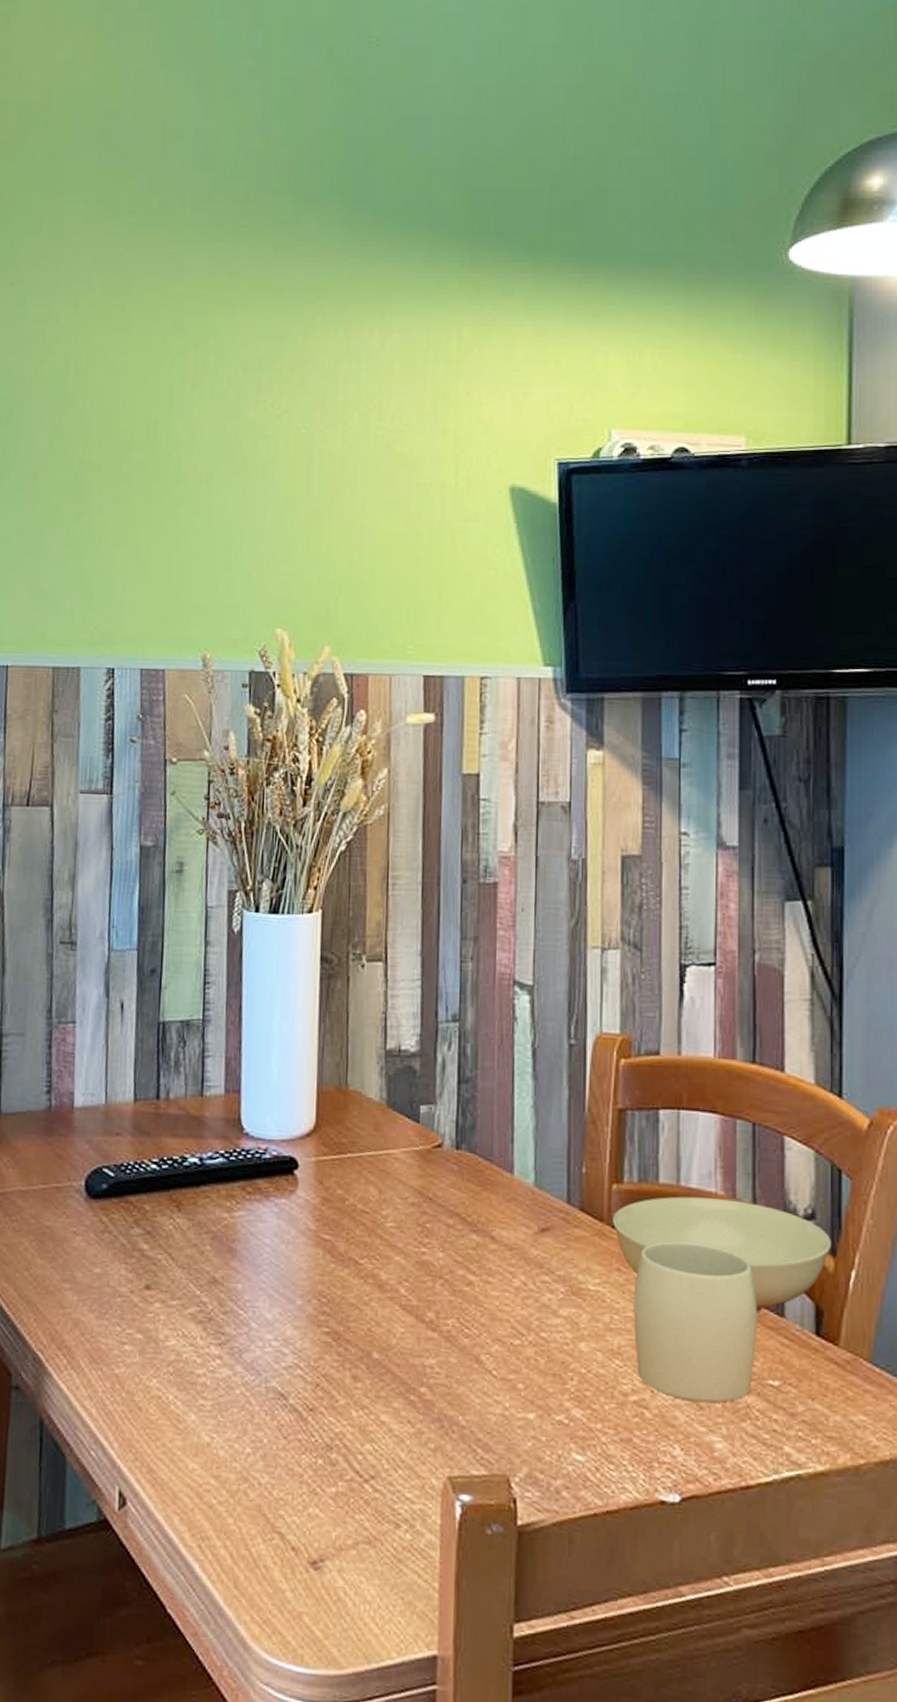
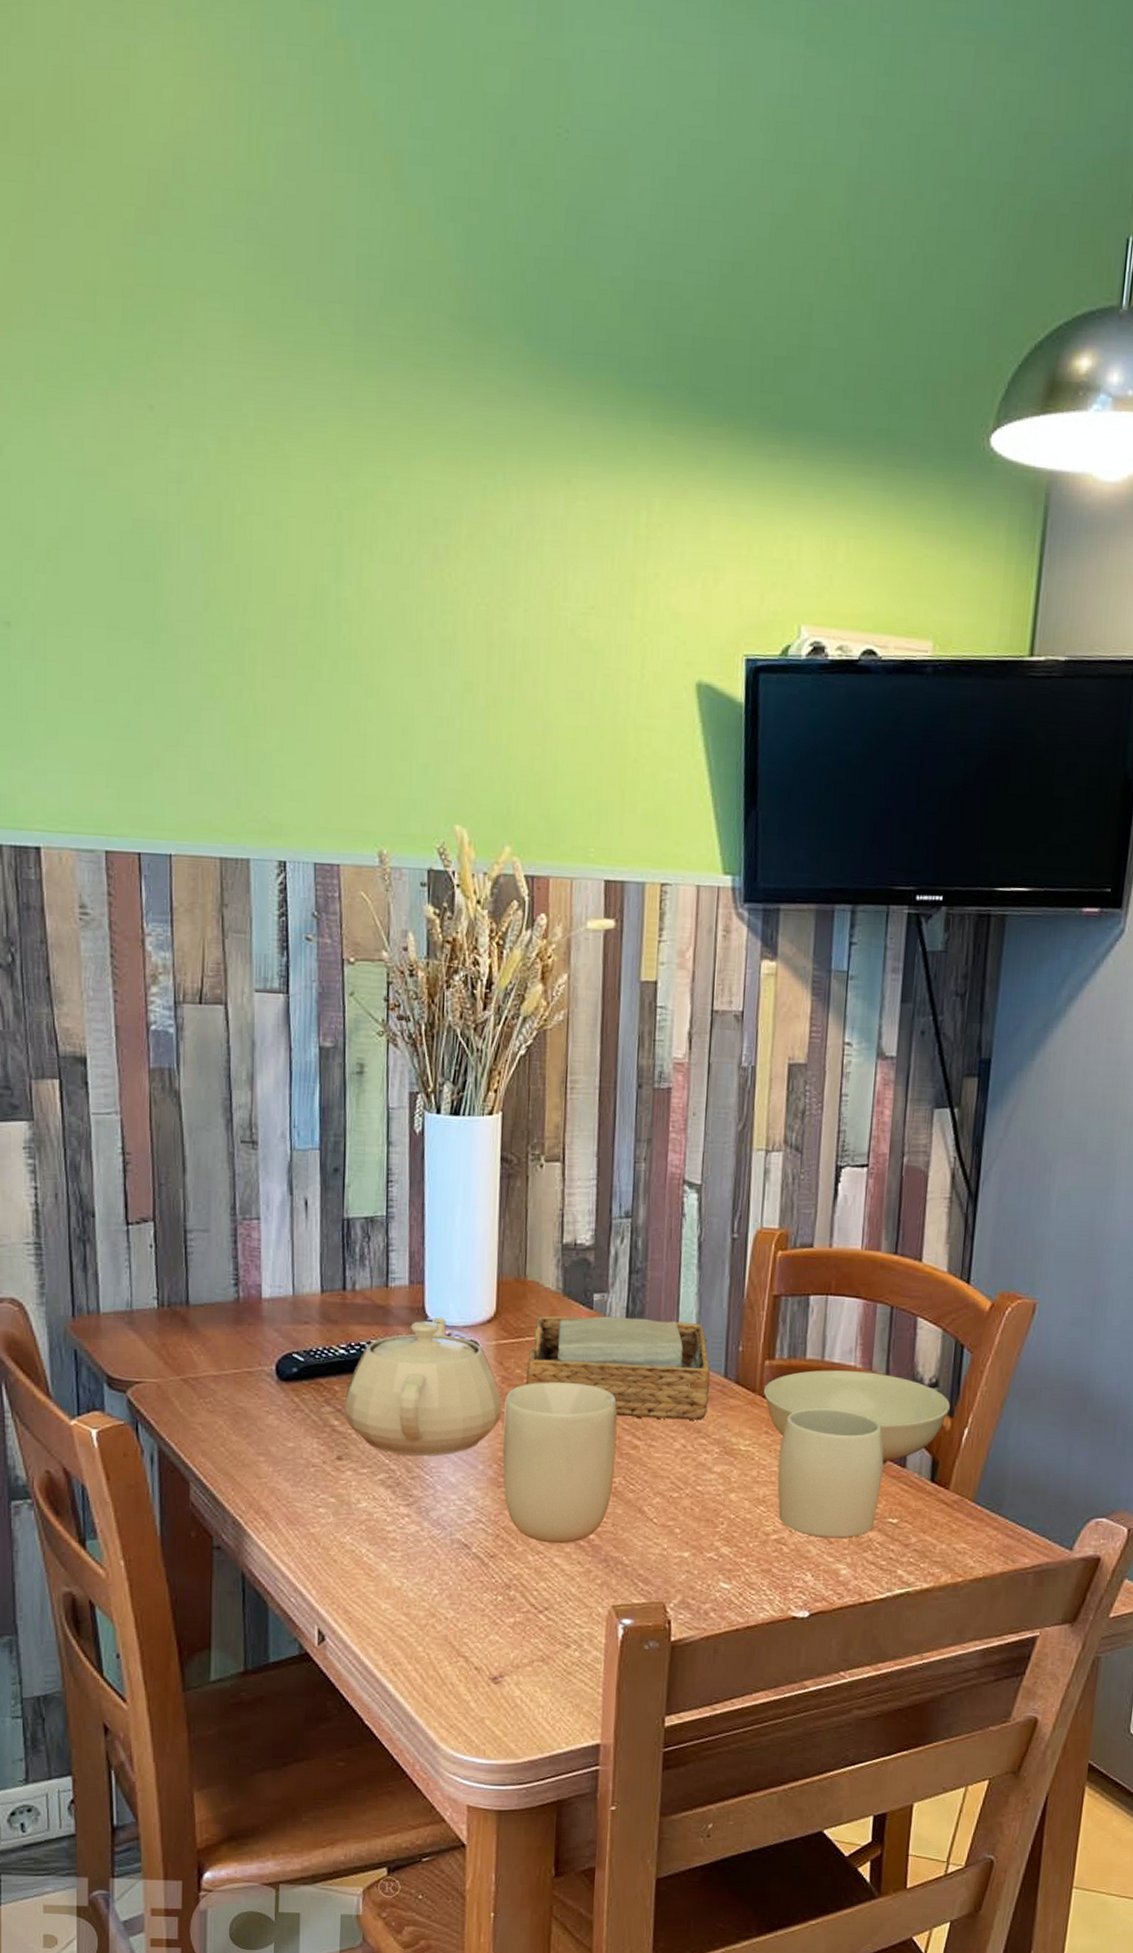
teapot: none [155,1129,322,1288] -> present [345,1317,502,1457]
cup: none [322,1204,449,1397] -> present [502,1381,618,1544]
napkin holder: none [347,1129,551,1253] -> present [525,1315,710,1420]

